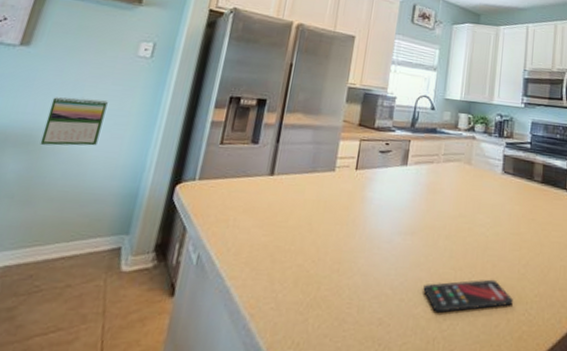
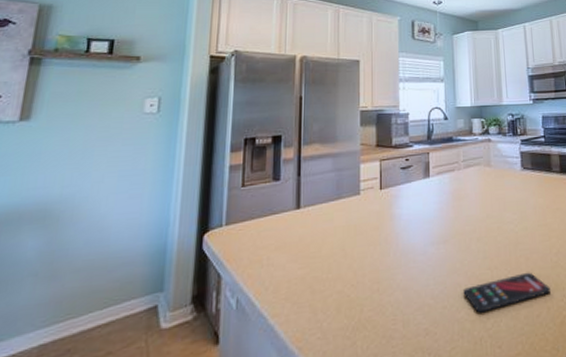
calendar: present [40,97,108,146] -> none [56,163,121,217]

